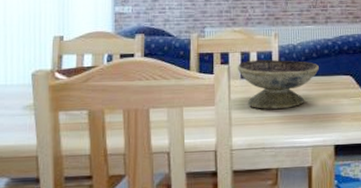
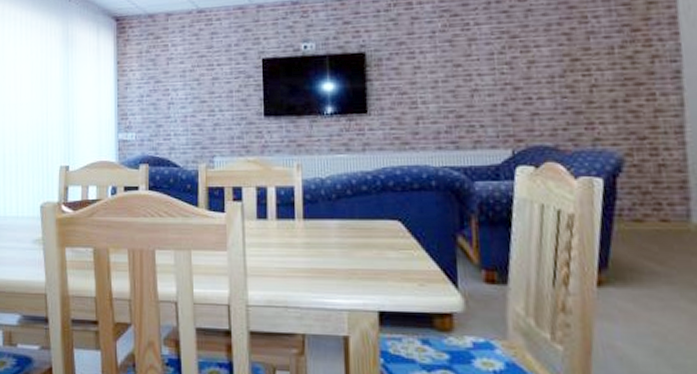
decorative bowl: present [237,59,319,109] -> none [252,196,355,259]

